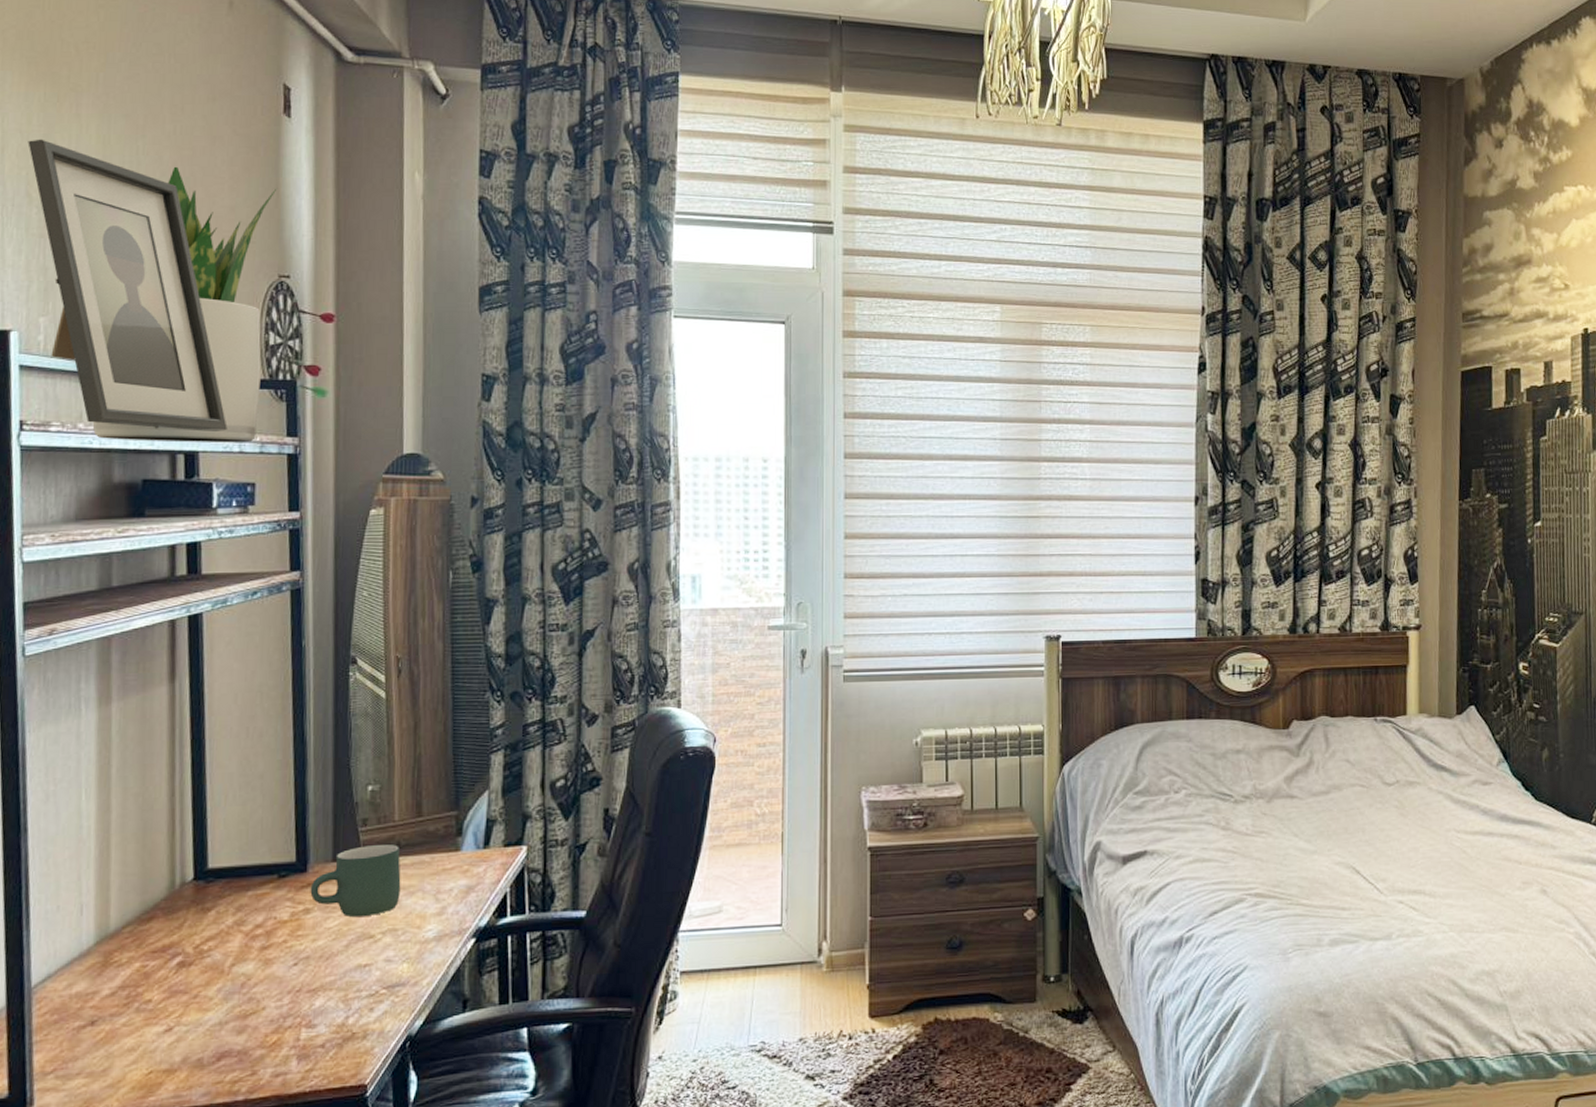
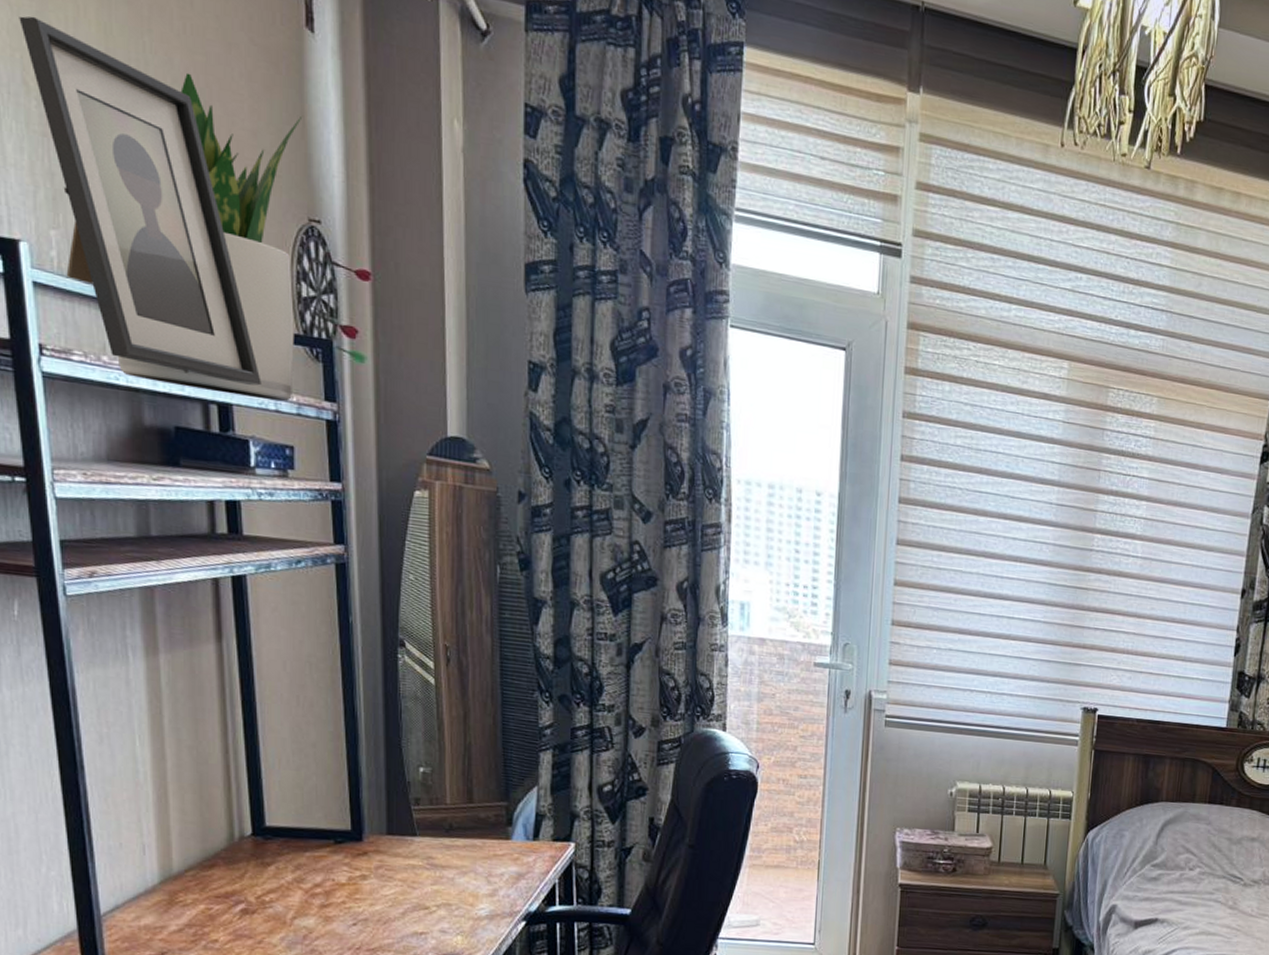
mug: present [310,845,401,918] -> none [366,823,454,889]

